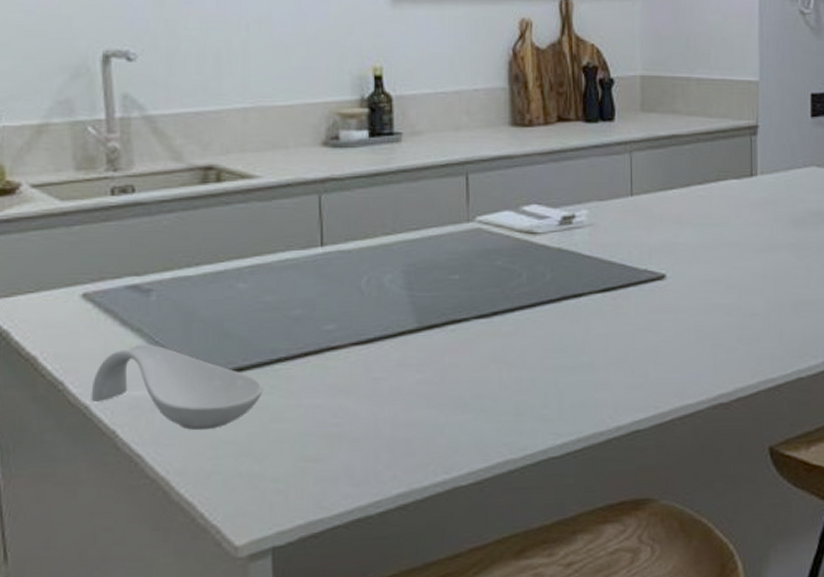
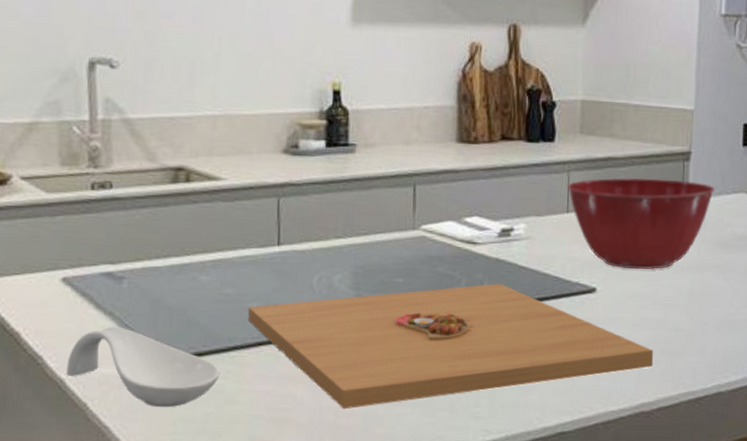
platter: none [291,274,730,420] -> present [247,283,654,410]
mixing bowl: none [629,155,785,253] -> present [567,178,715,270]

